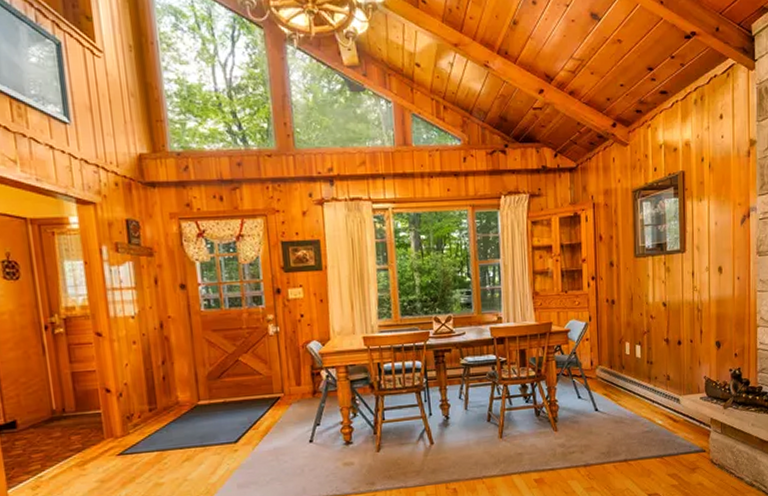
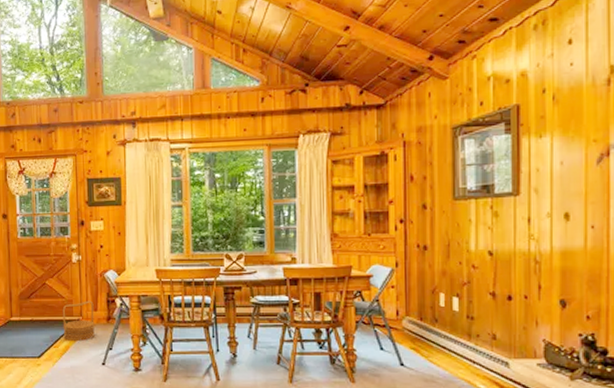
basket: none [260,375,300,420] -> present [62,300,95,341]

